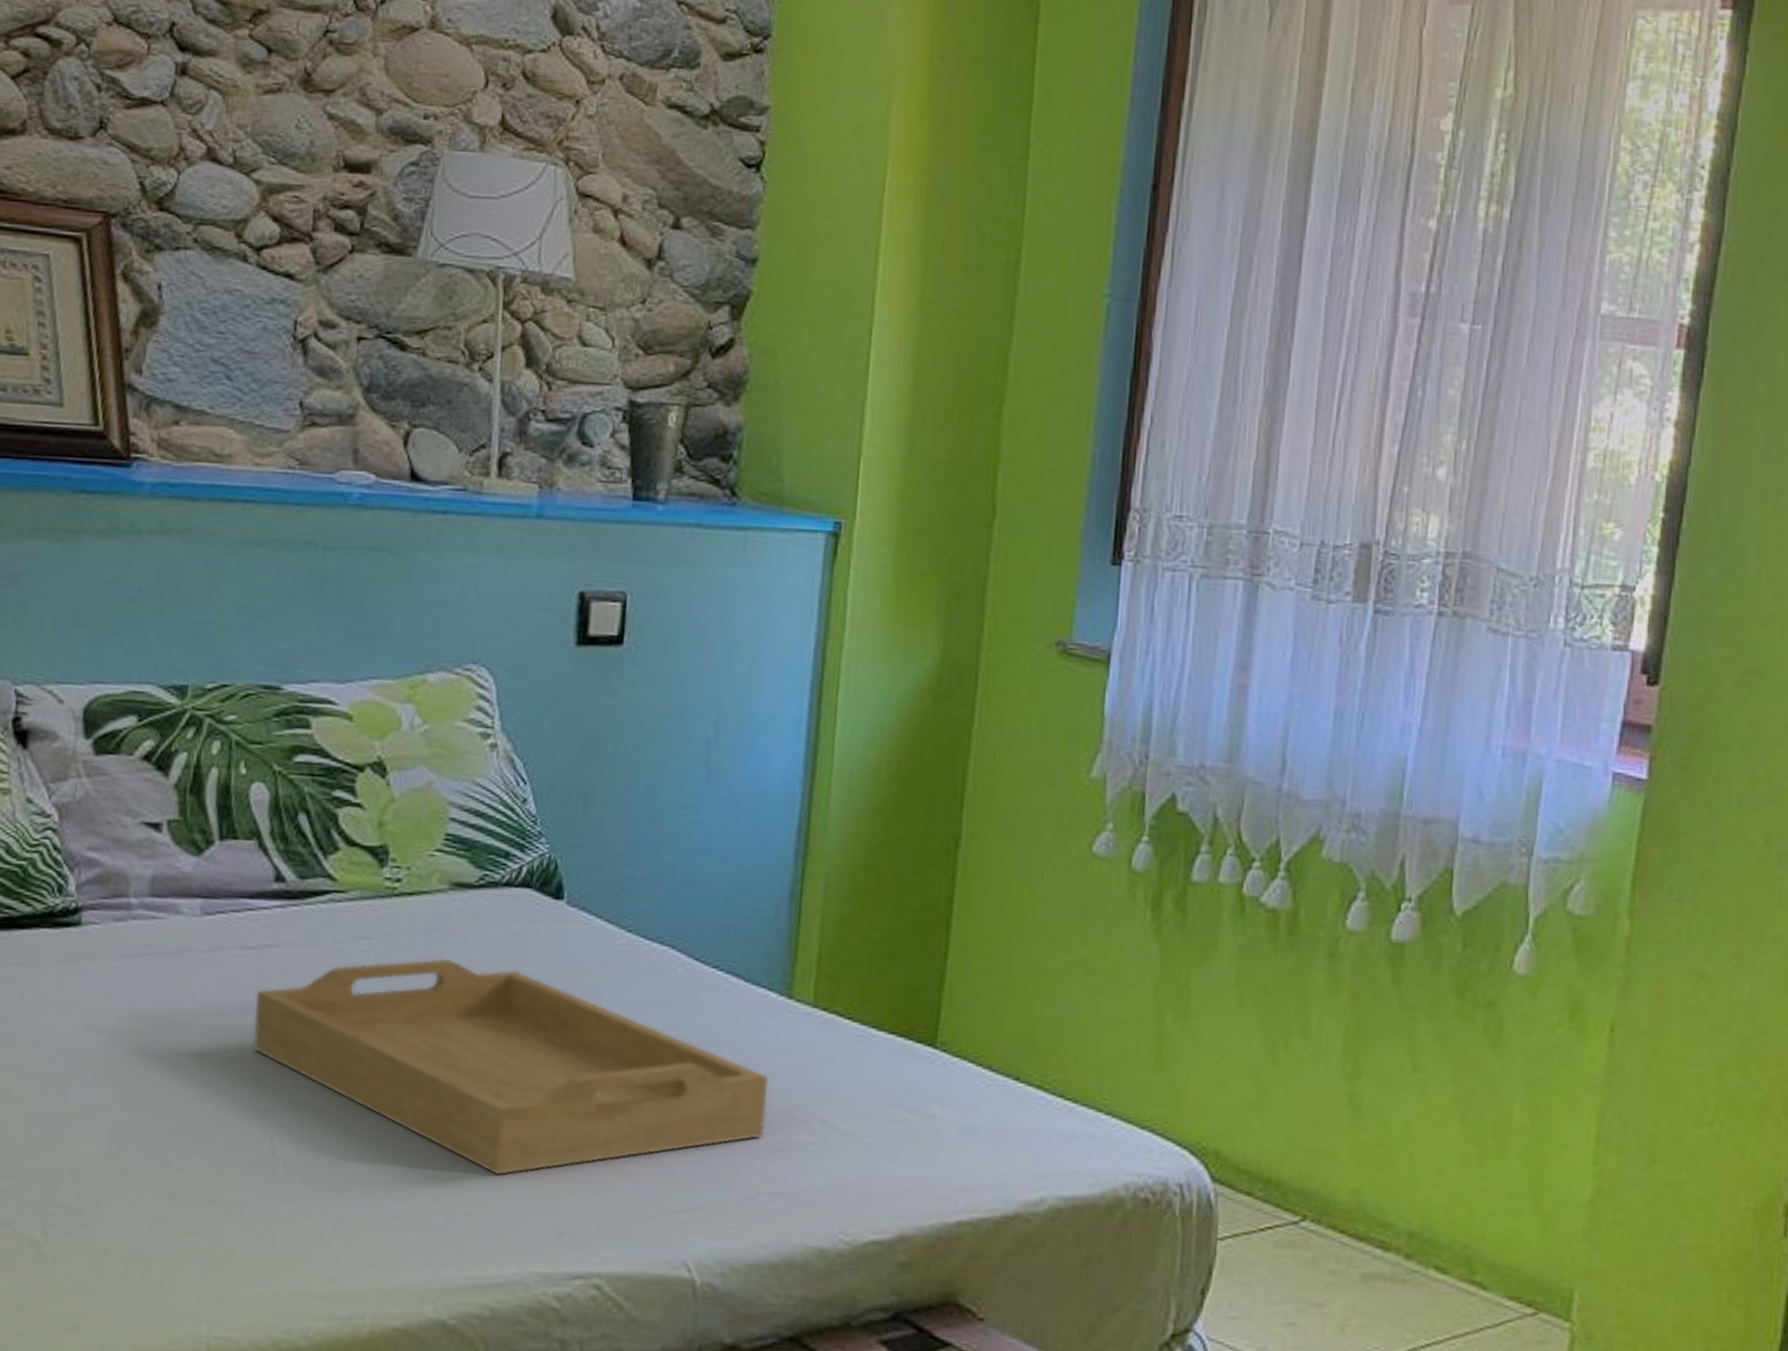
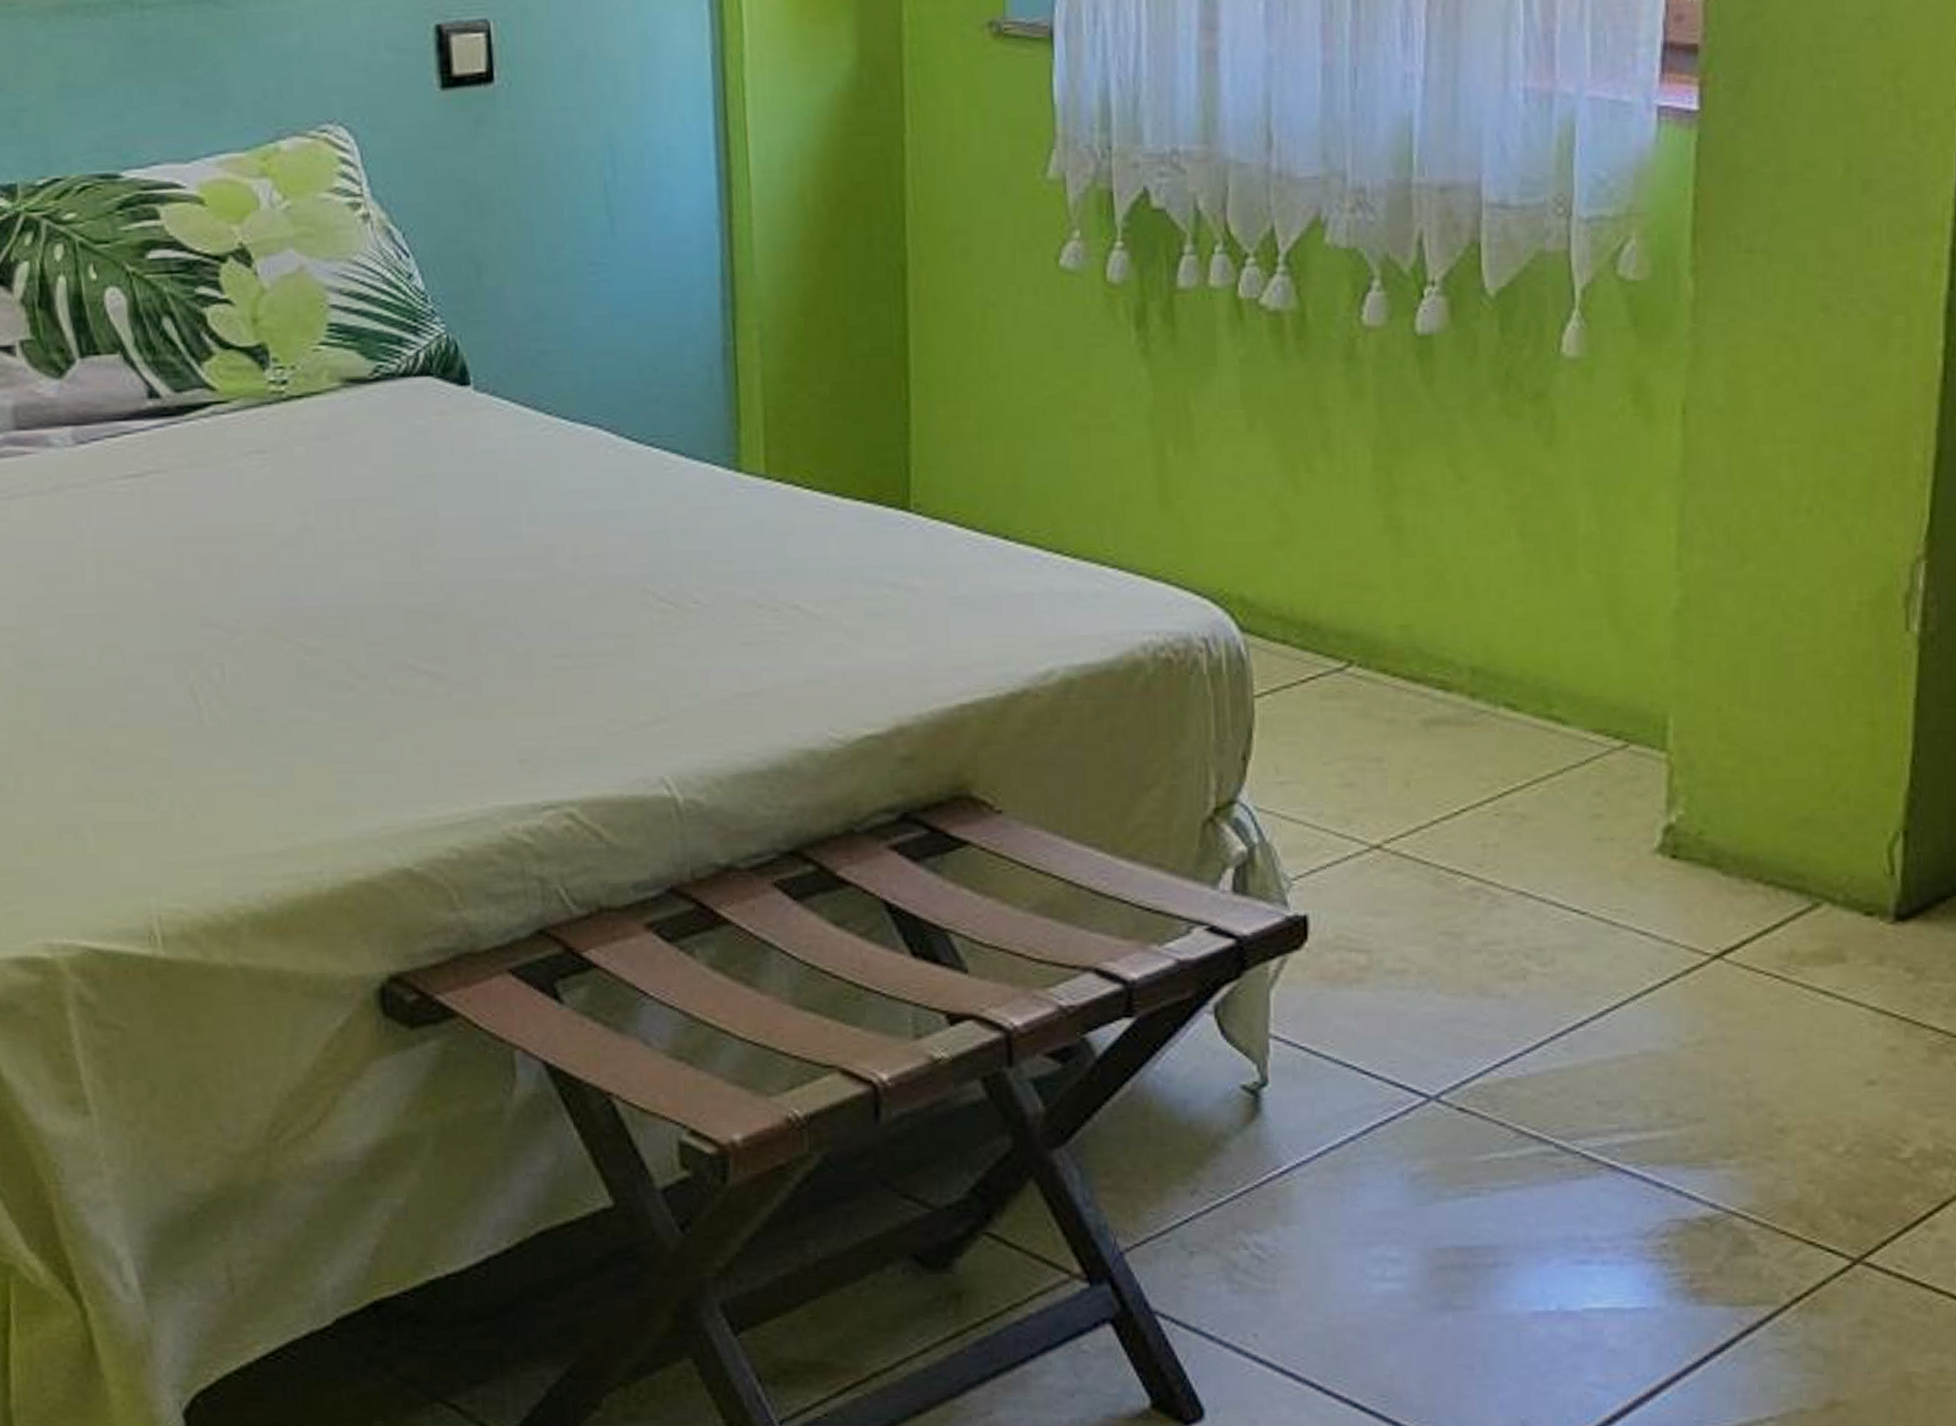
serving tray: present [252,958,768,1176] -> none [147,466,731,703]

